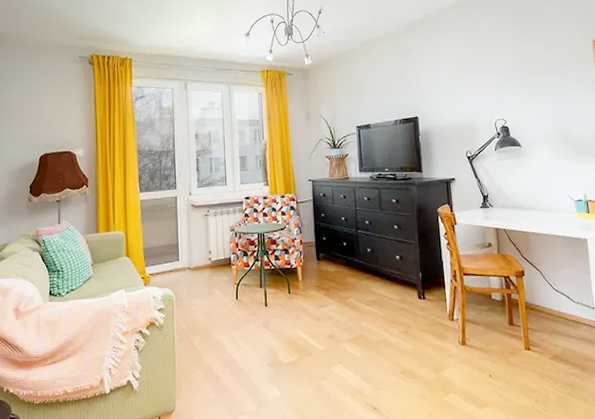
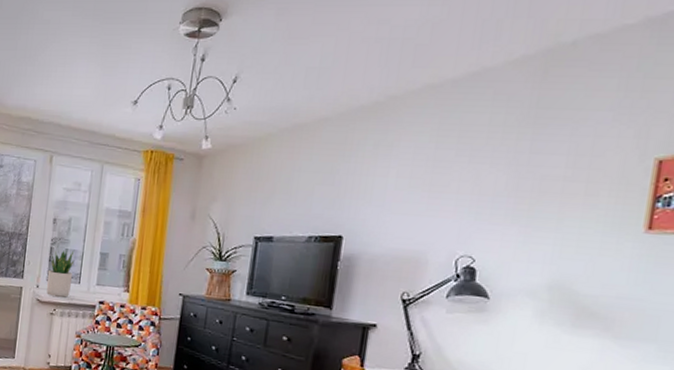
planter: none [197,157,219,200] -> present [46,249,75,298]

